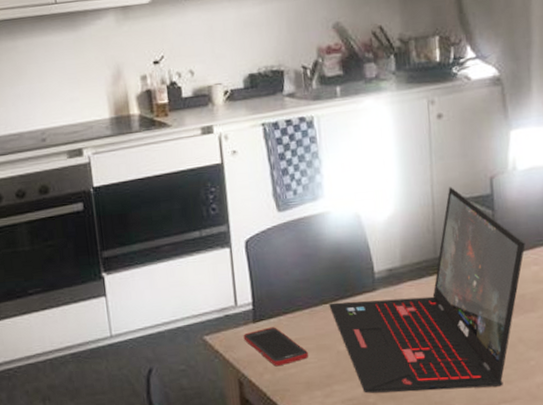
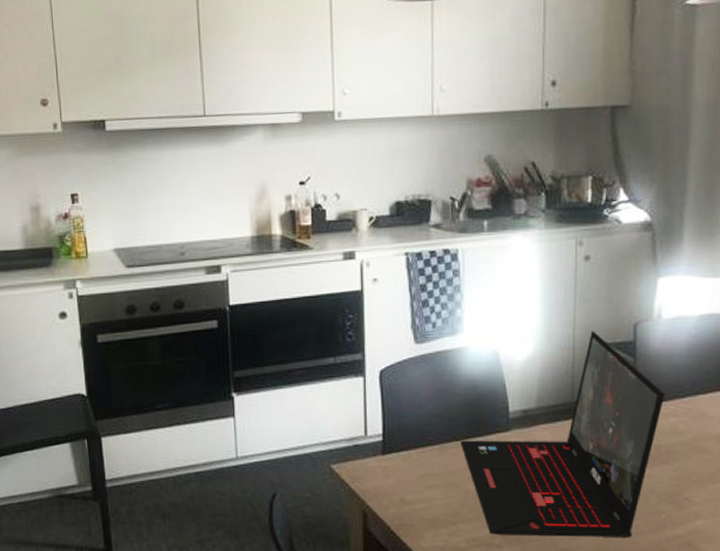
cell phone: present [243,327,308,367] -> none [371,460,436,501]

